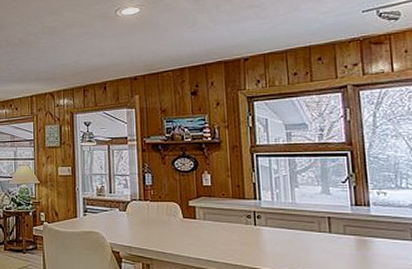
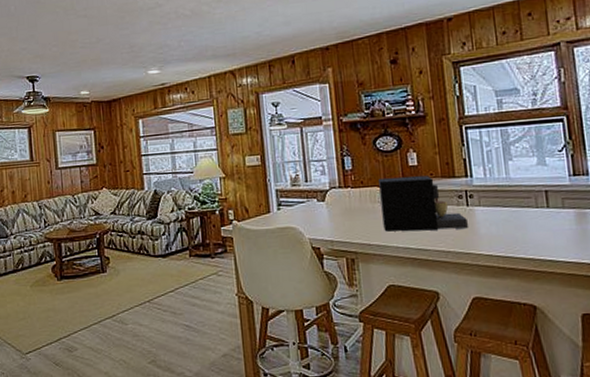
coffee maker: none [175,194,255,245] -> present [378,175,468,232]

